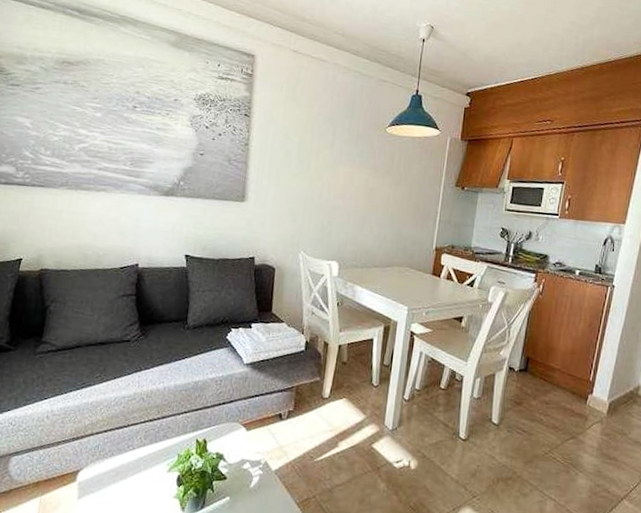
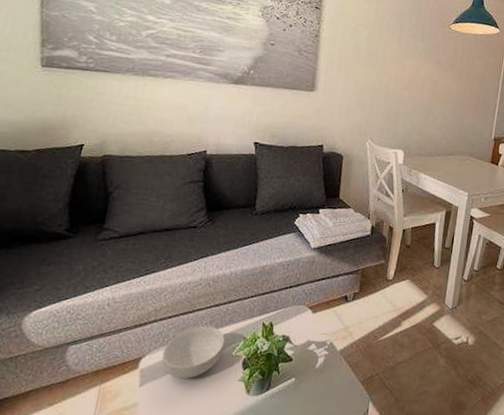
cereal bowl: none [98,441,160,494] -> present [162,326,226,379]

